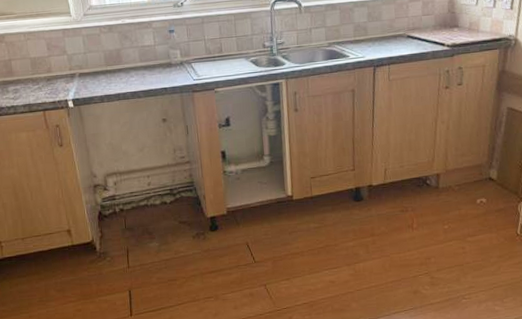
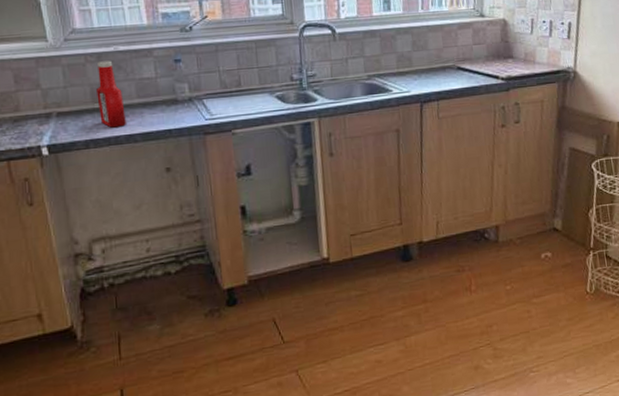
ketchup bottle: none [109,31,132,86] -> present [96,60,126,128]

